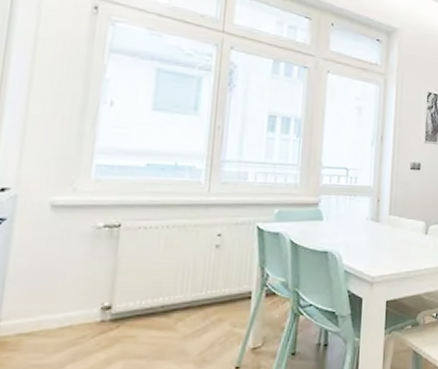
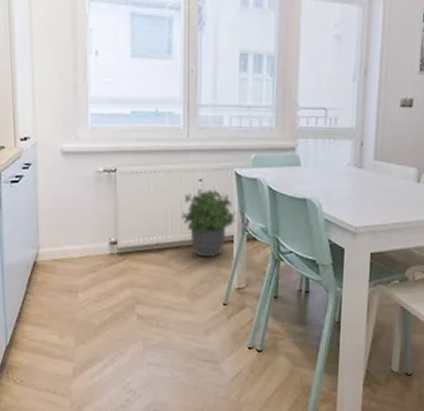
potted plant: none [194,244,257,318] -> present [181,189,237,258]

